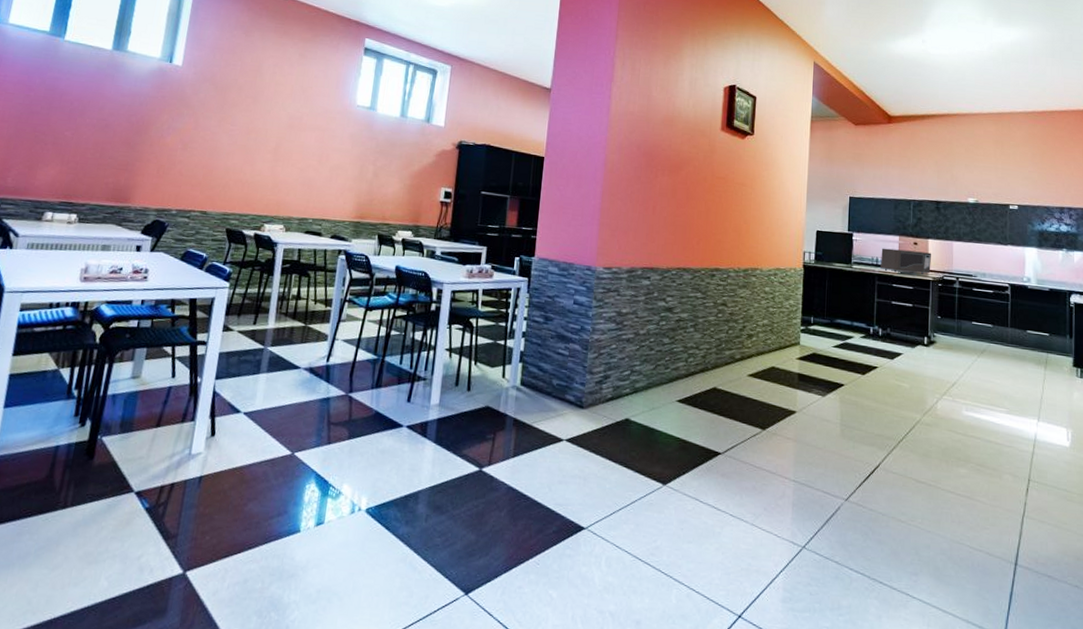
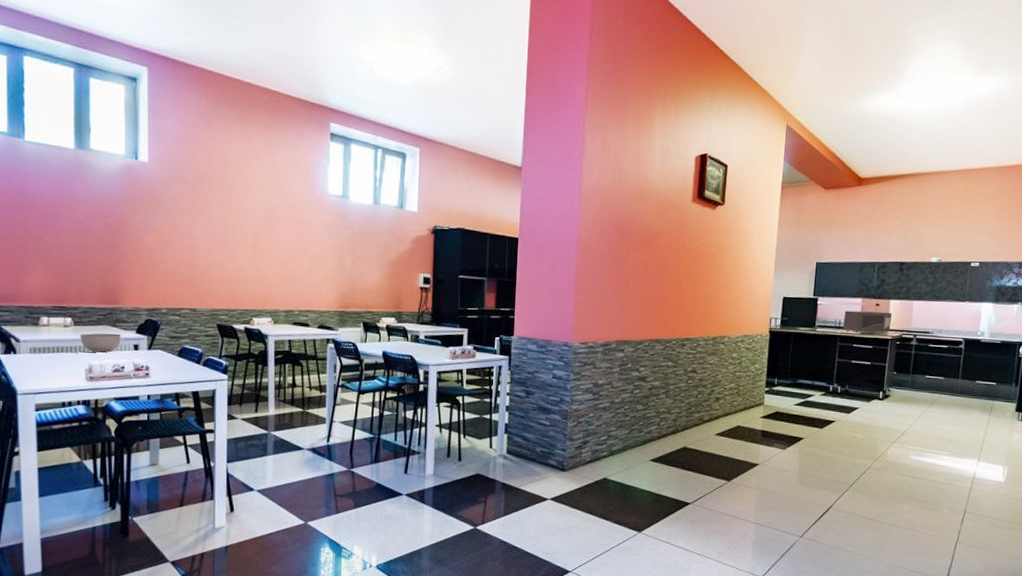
bowl: none [82,231,125,253] -> present [80,333,121,353]

